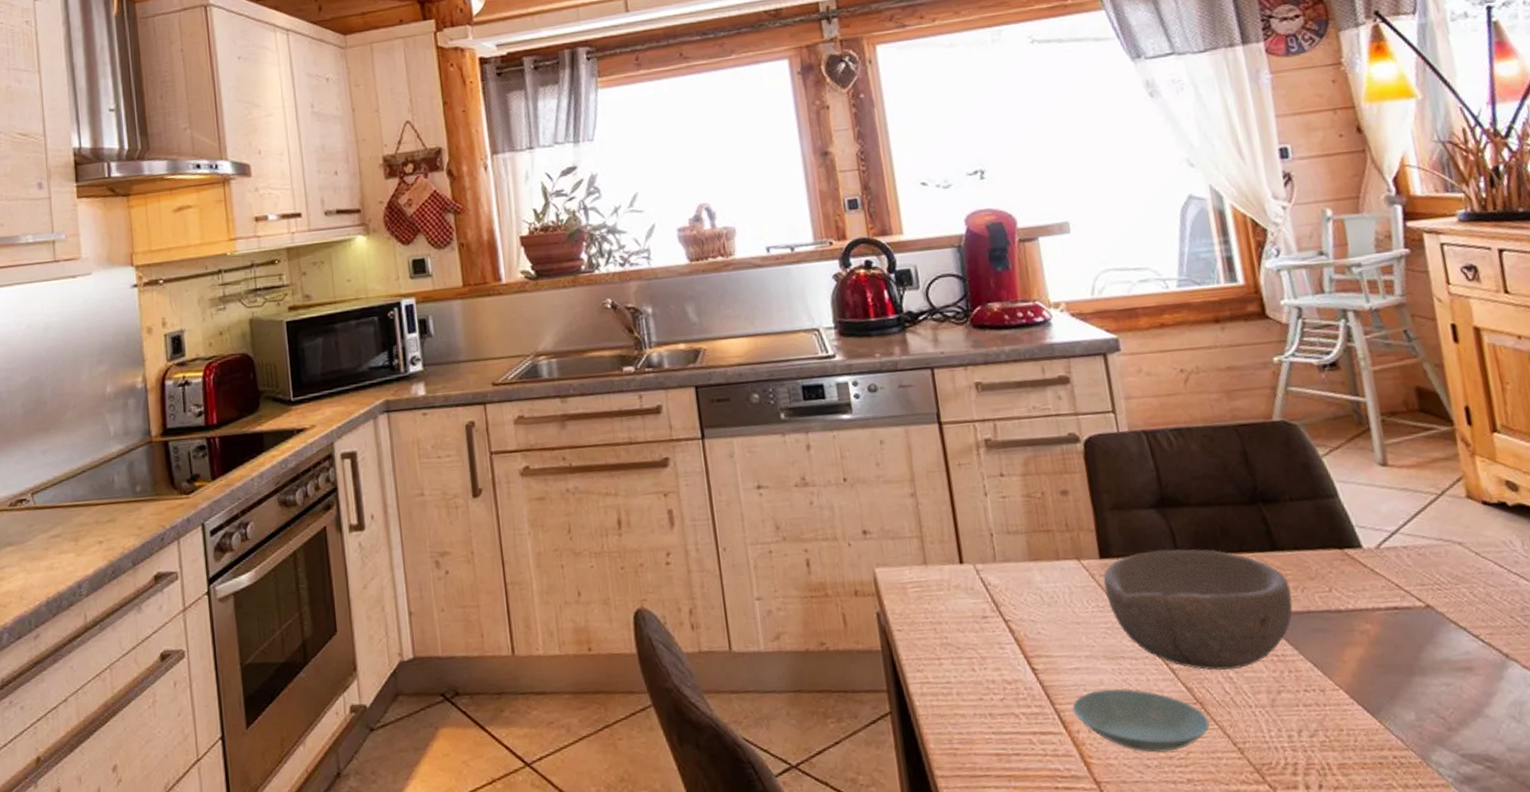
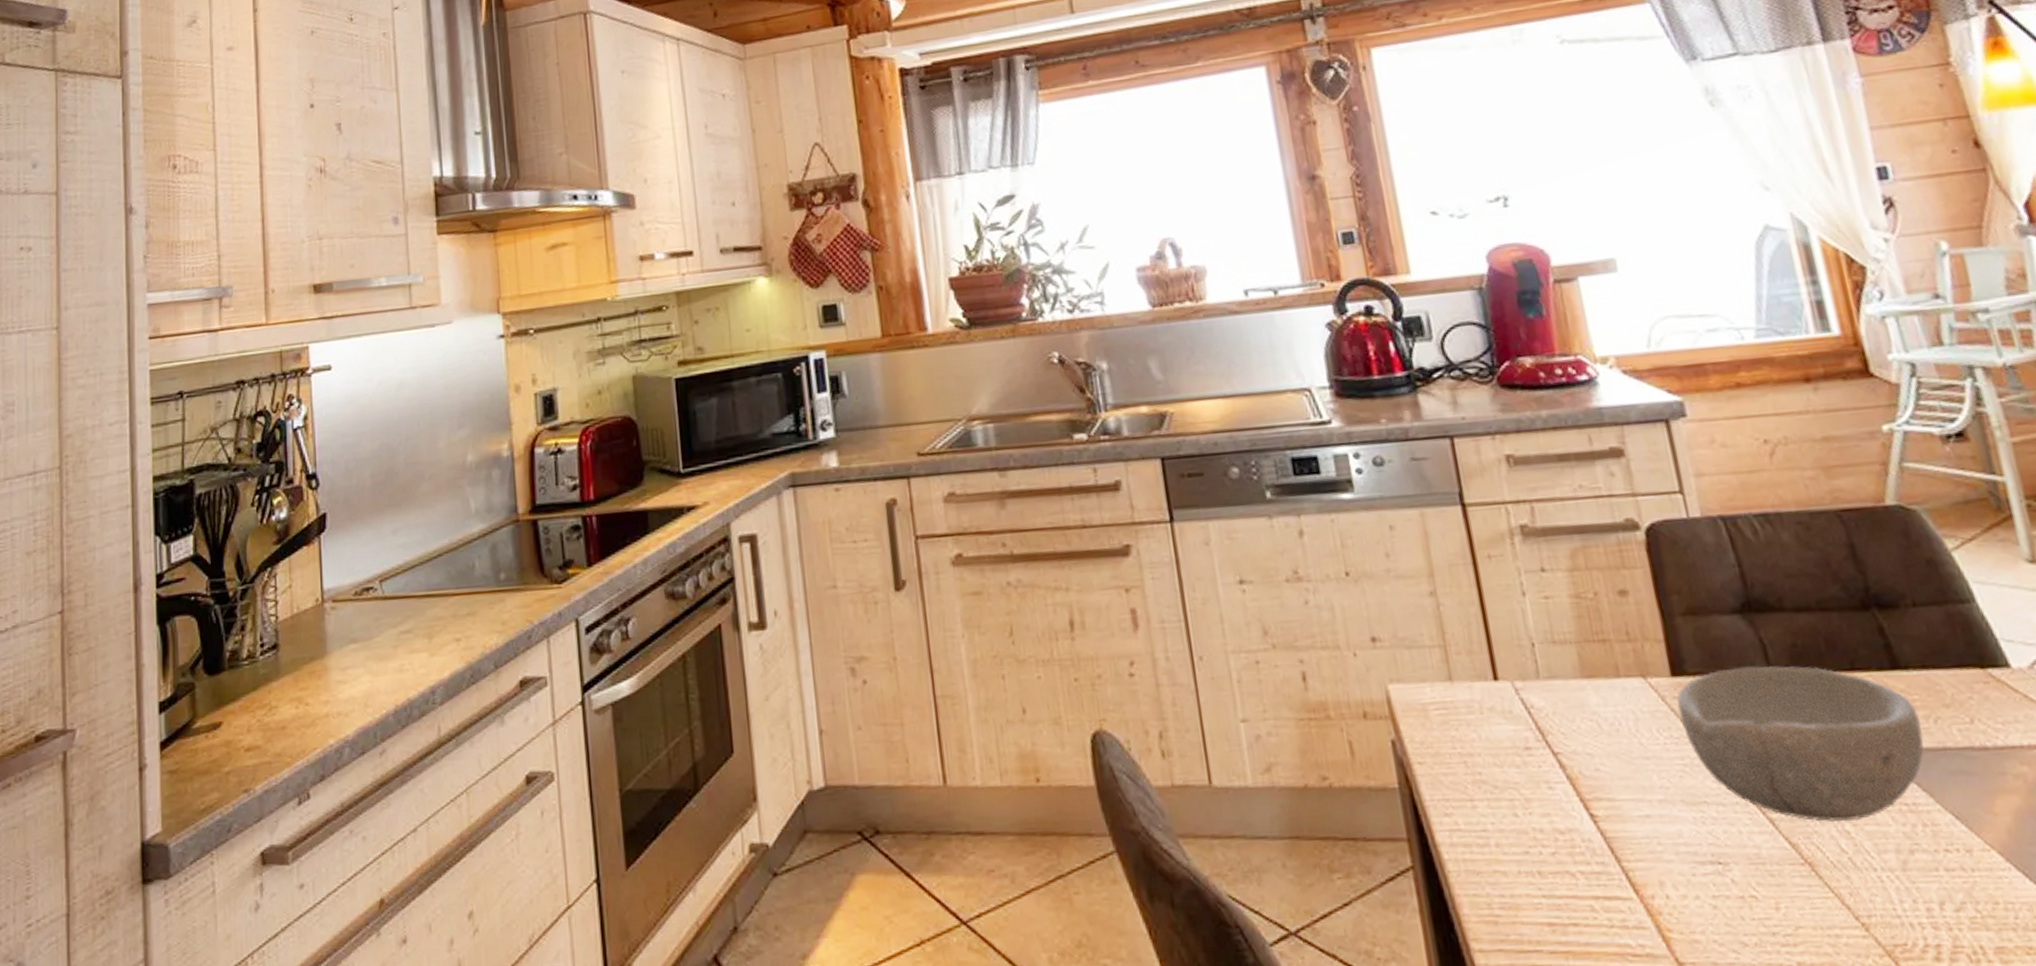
saucer: present [1072,688,1210,753] -> none [1643,842,1823,927]

